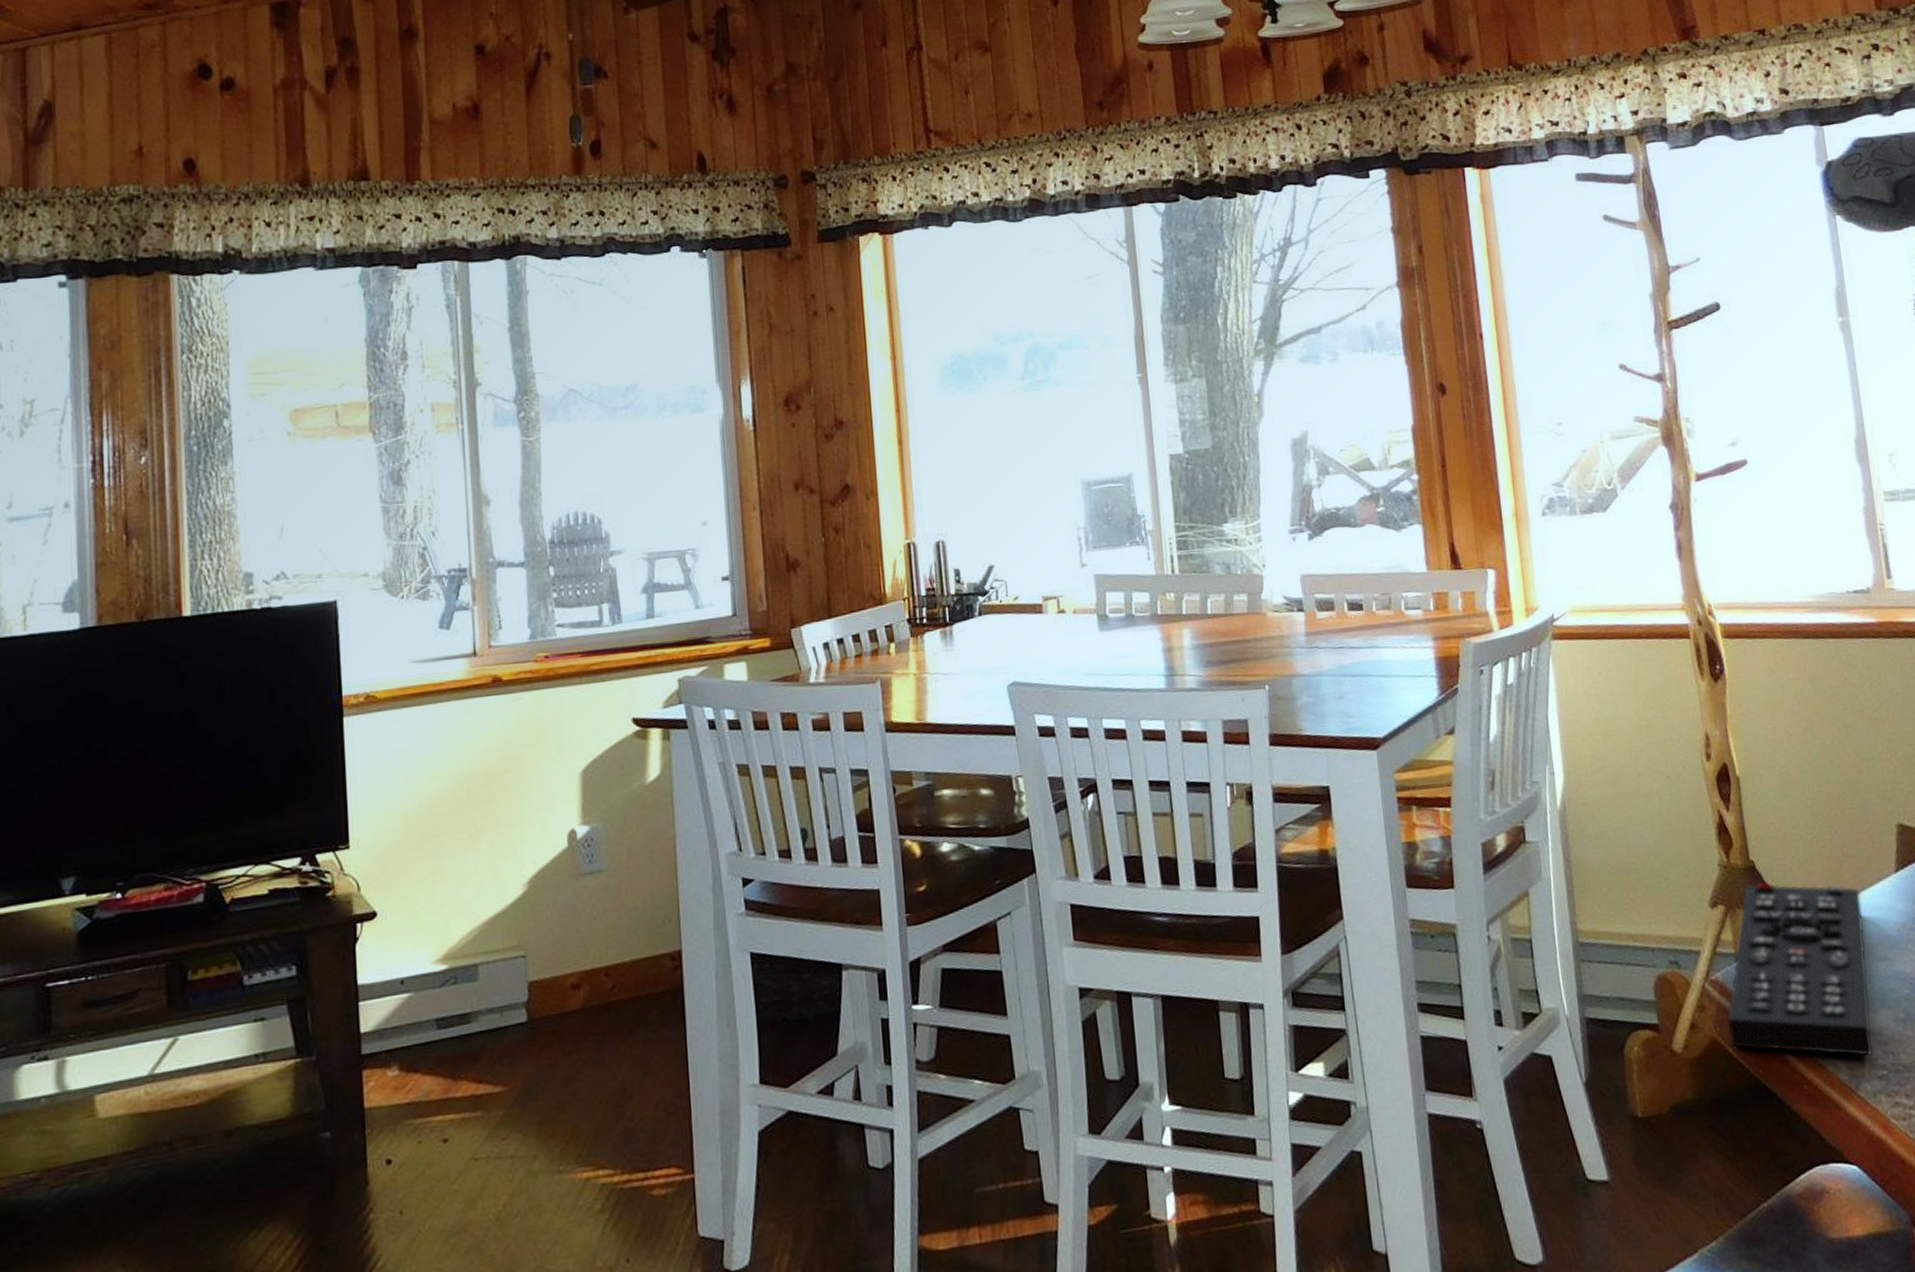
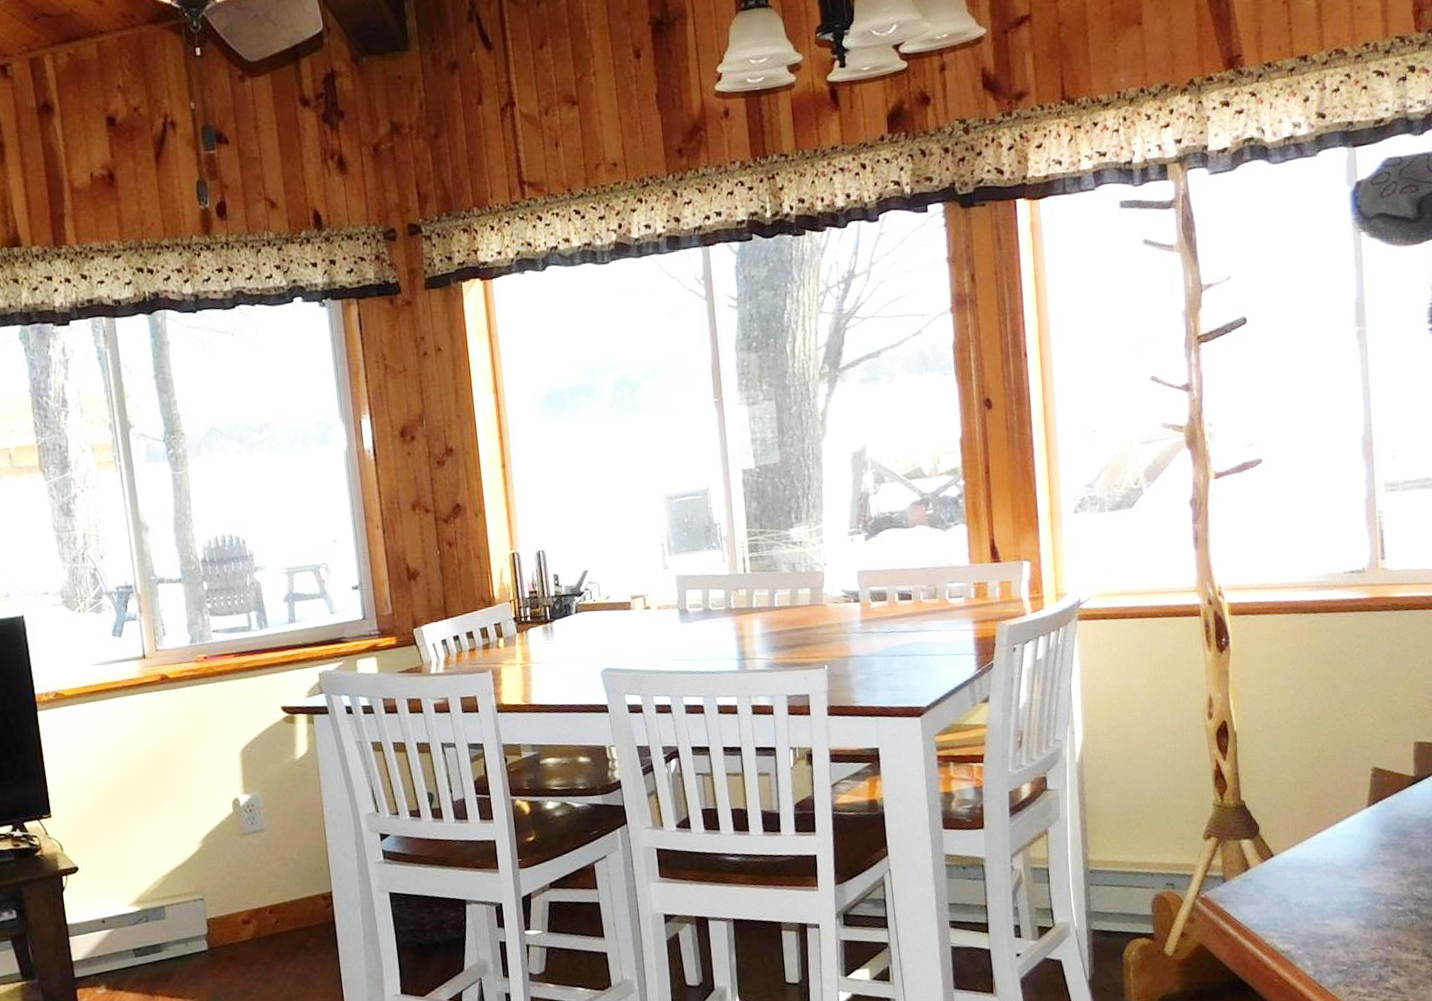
remote control: present [1727,881,1873,1056] -> none [1213,817,1336,956]

